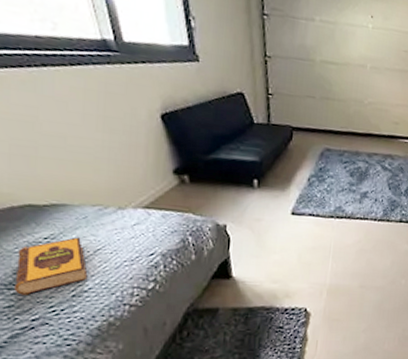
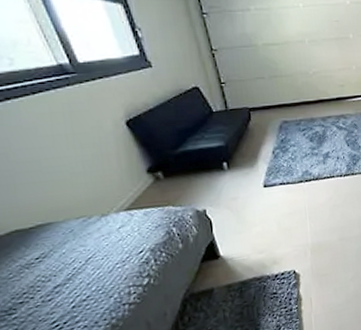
hardback book: present [15,237,88,295] -> none [12,251,84,318]

